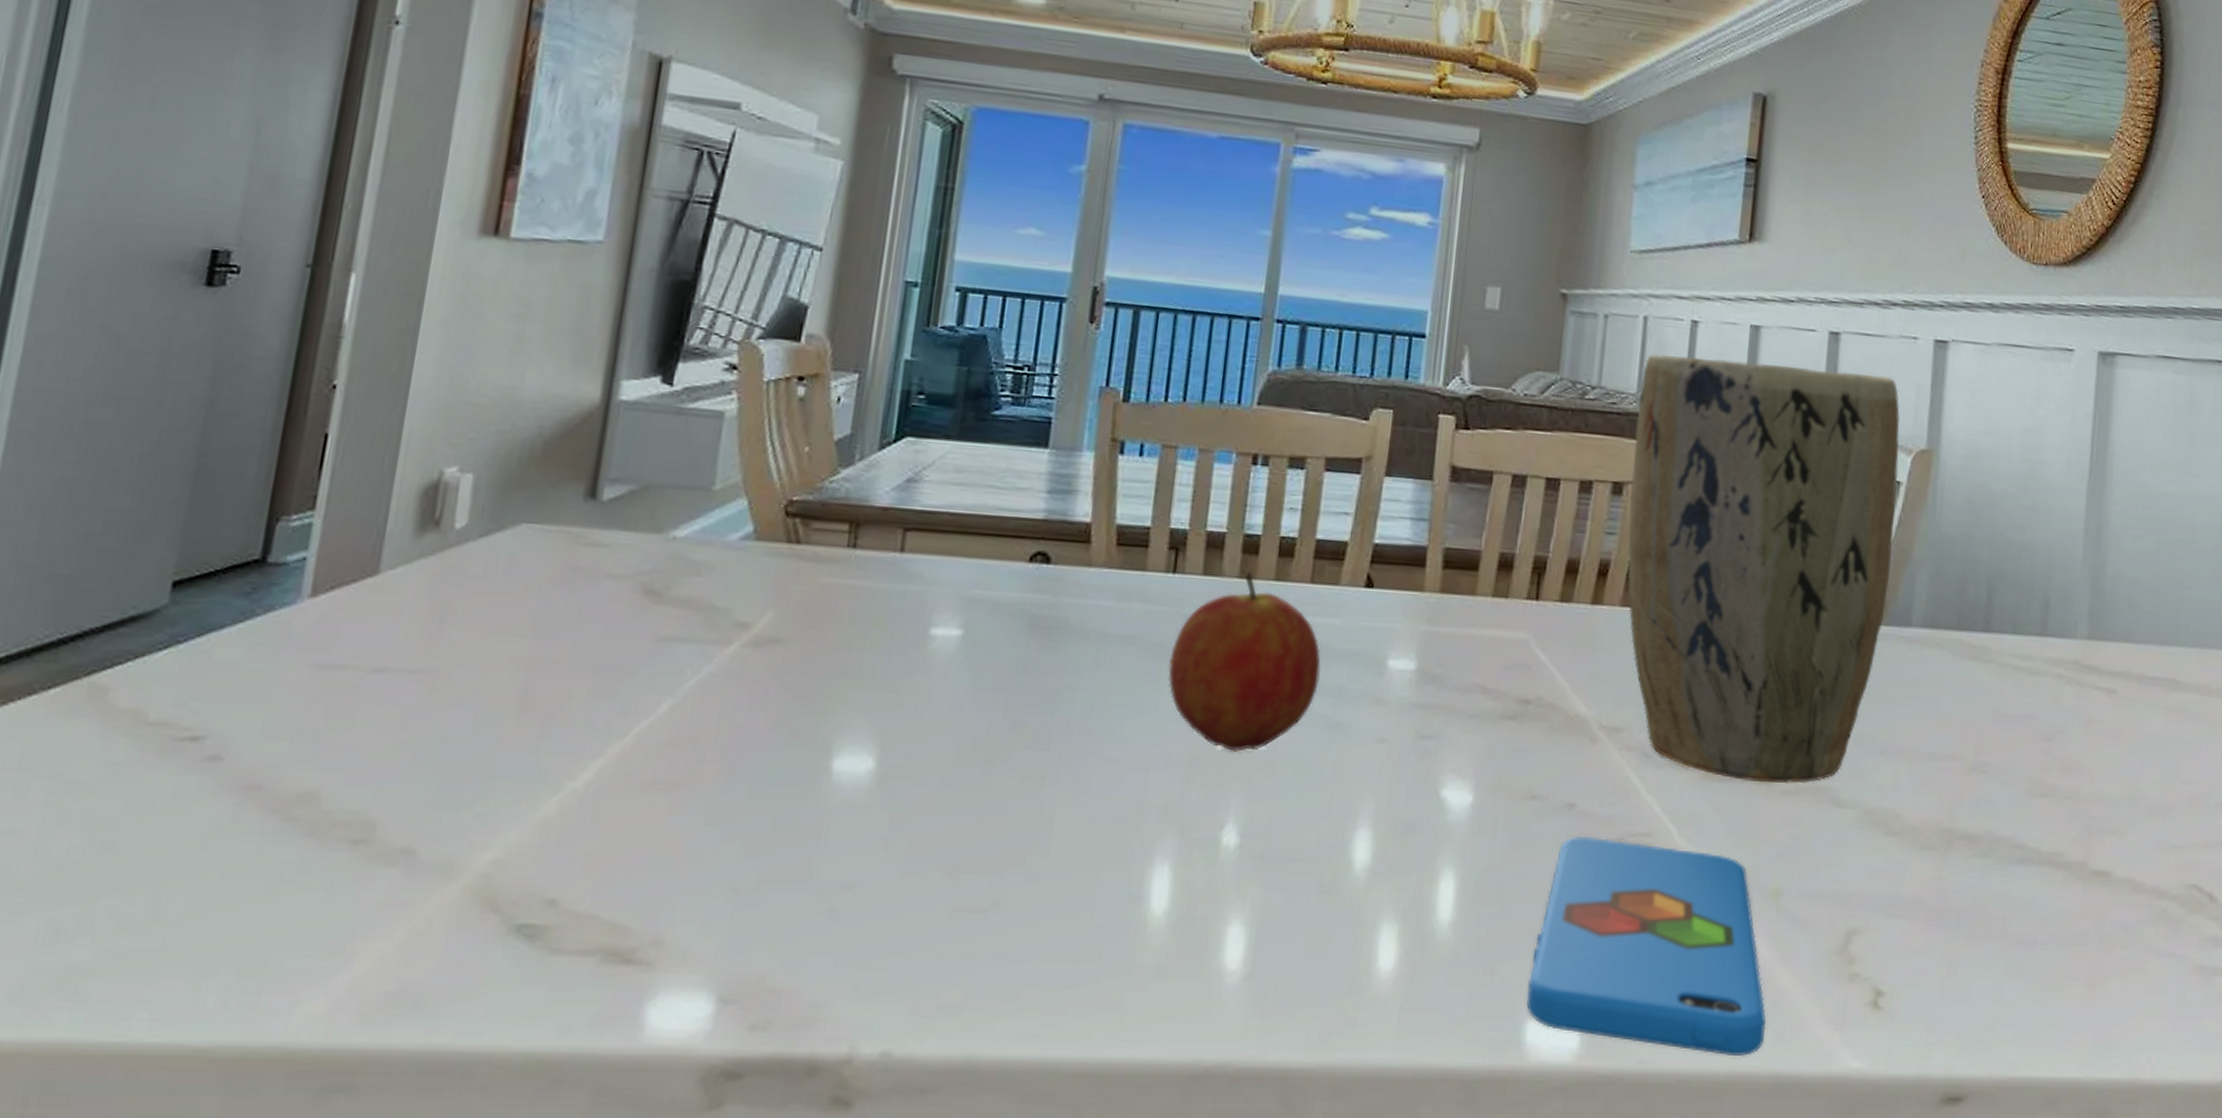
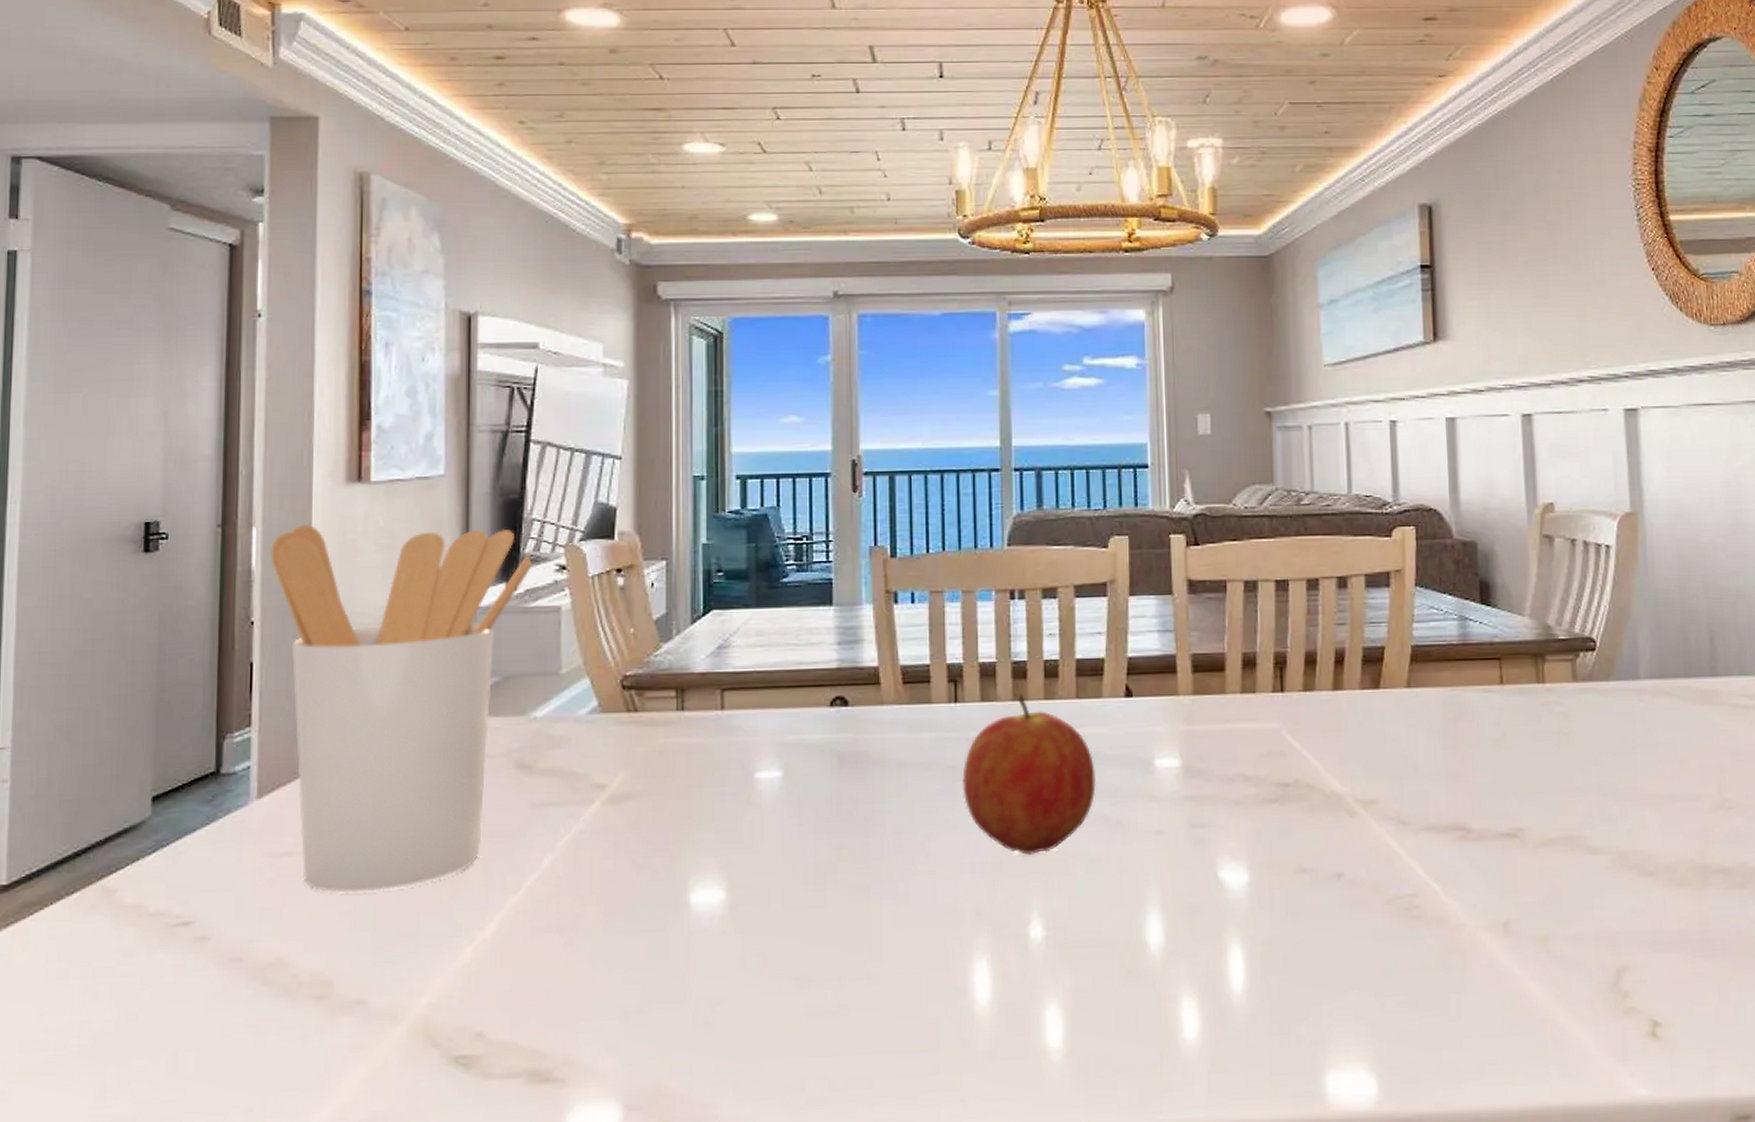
utensil holder: none [356,278,698,722] -> present [270,525,532,893]
smartphone: present [1526,835,1767,1057] -> none [1323,901,1551,1093]
plant pot: present [1627,353,1901,784] -> none [1350,449,1612,838]

